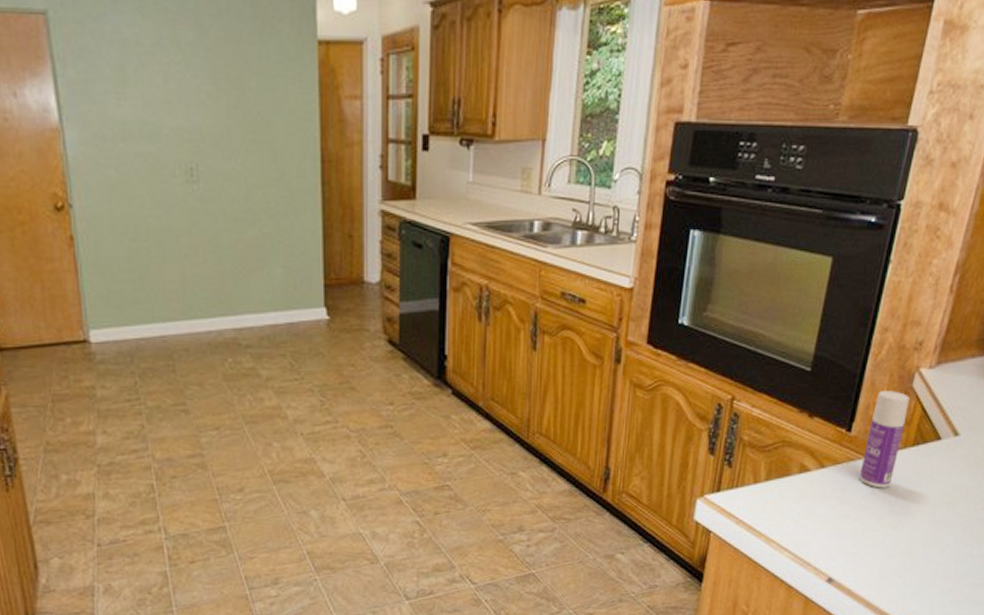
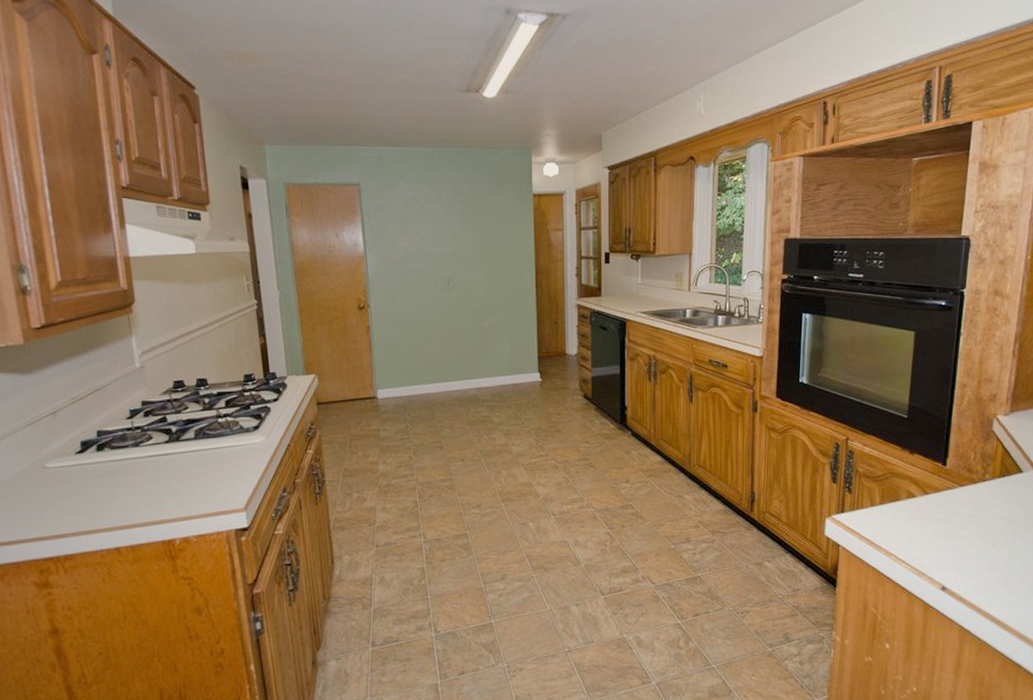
bottle: present [859,391,910,488] -> none [958,433,991,512]

